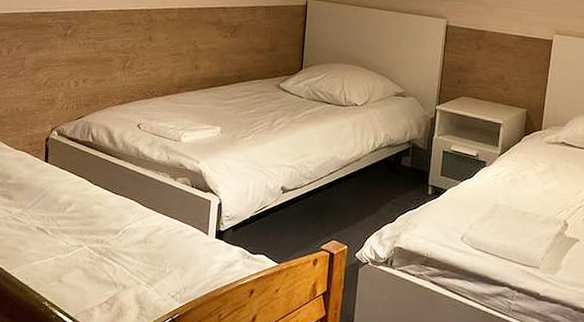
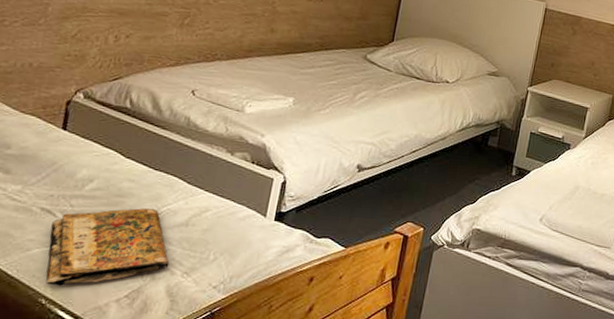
book: none [45,227,136,292] -> present [45,208,170,286]

